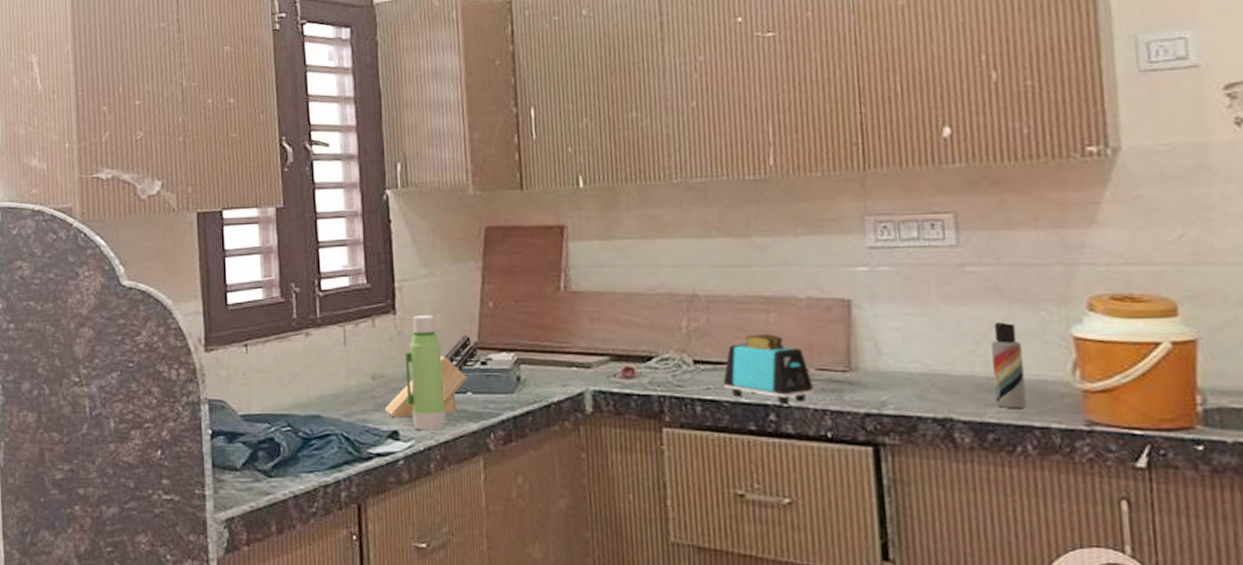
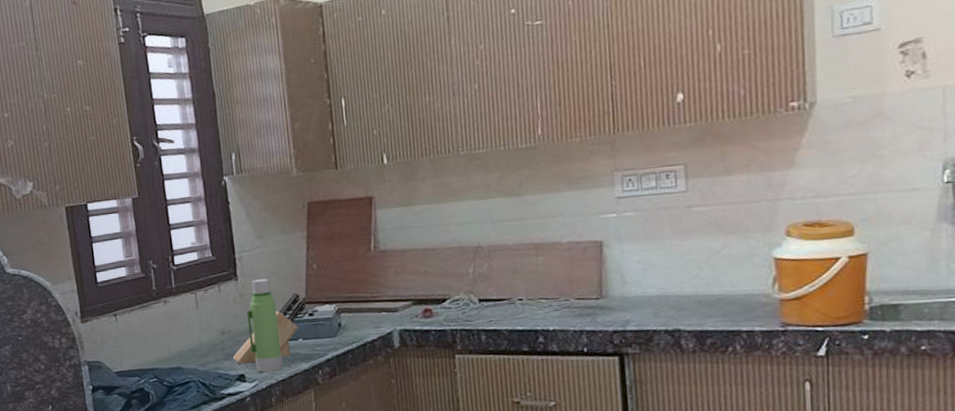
toaster: present [723,334,814,403] -> none [502,273,573,328]
lotion bottle: present [991,322,1027,408] -> none [711,250,737,318]

